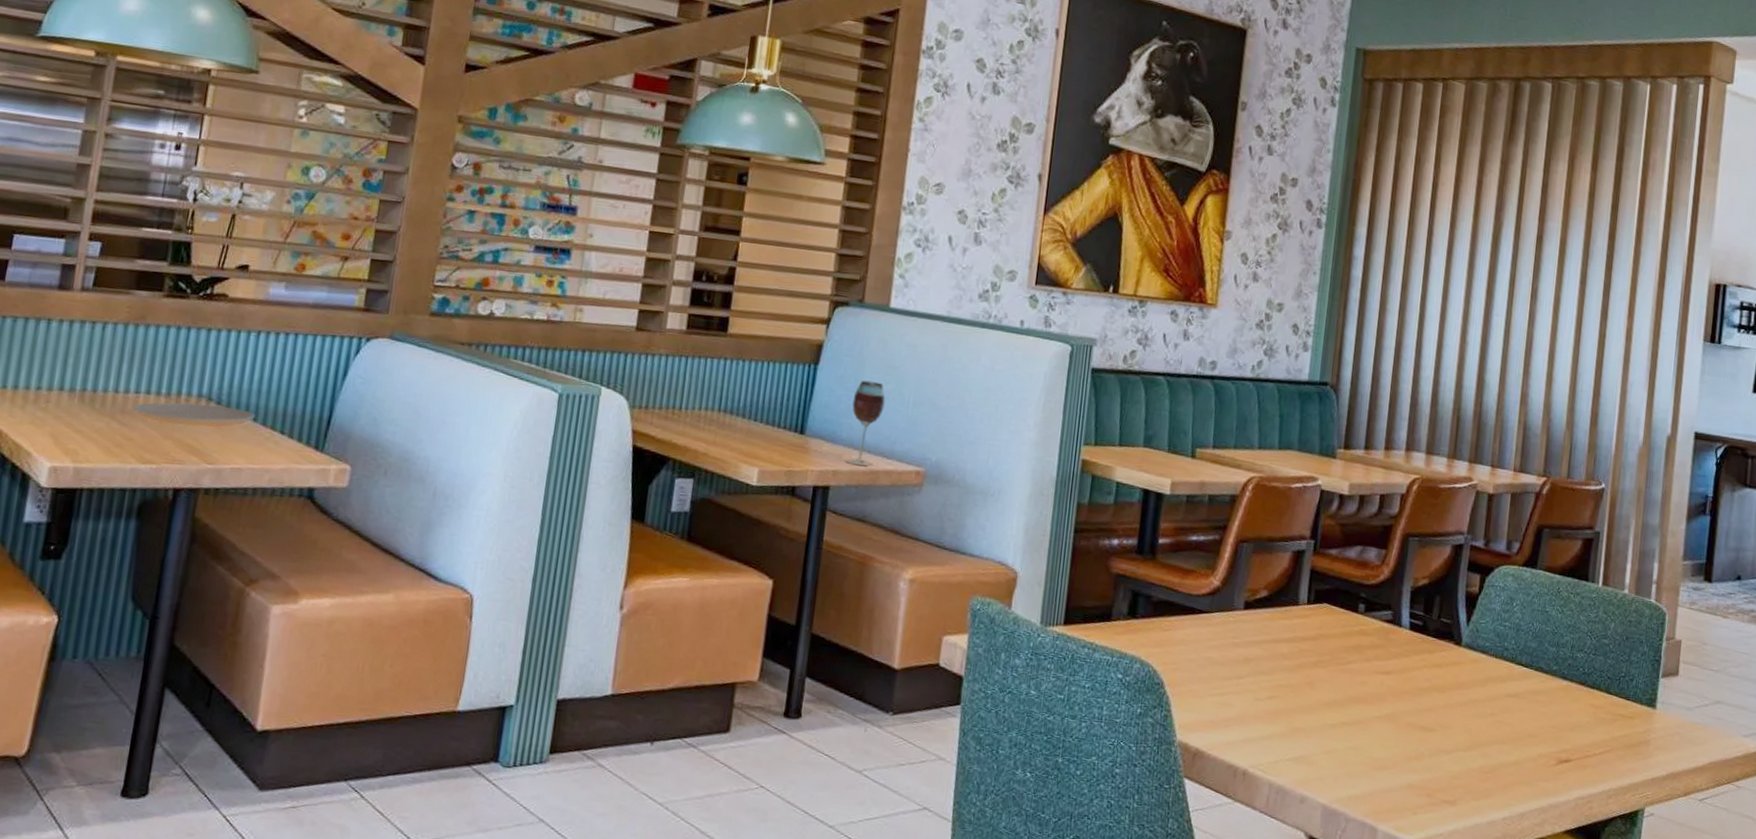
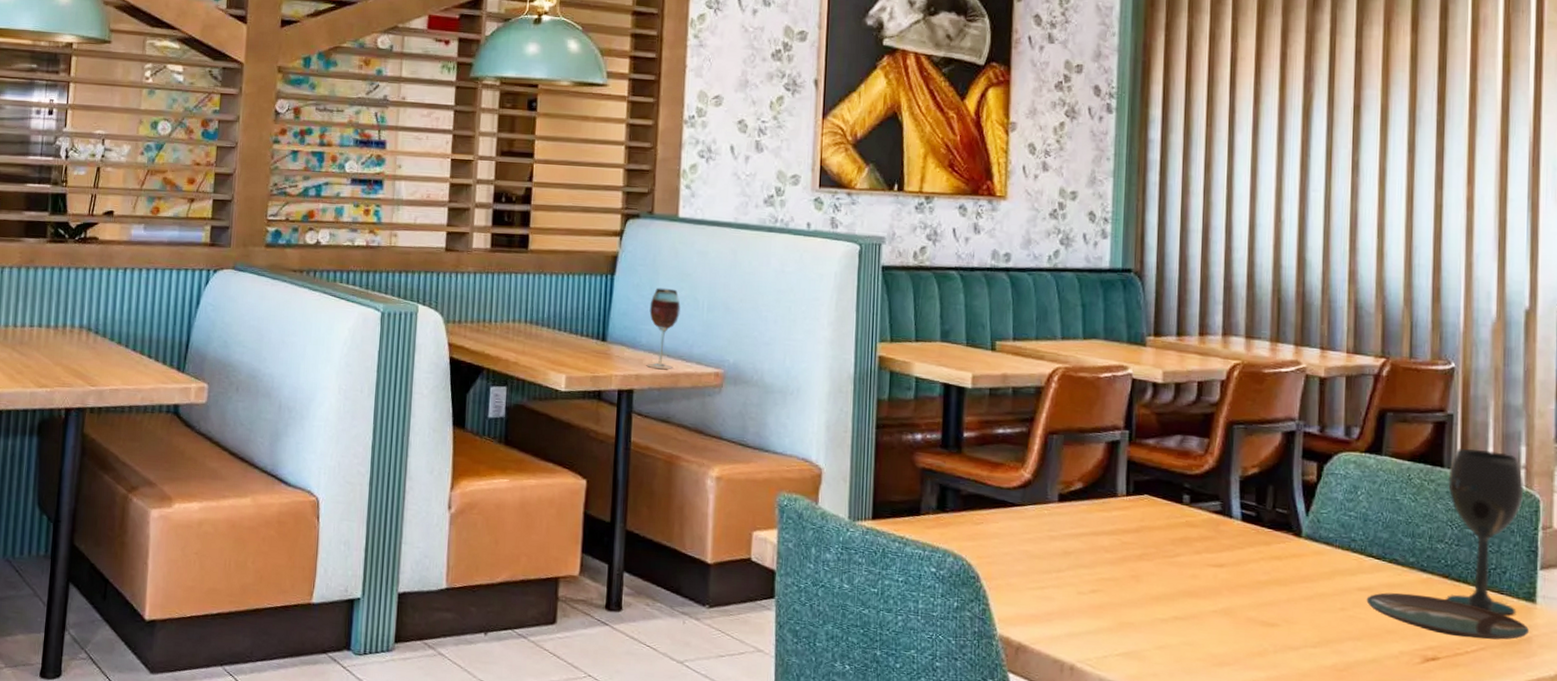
plate: present [133,402,255,428] -> none [29,333,127,354]
plate: none [1513,699,1648,743] -> present [1366,592,1529,640]
wine glass: none [1581,563,1654,719] -> present [1446,448,1523,615]

